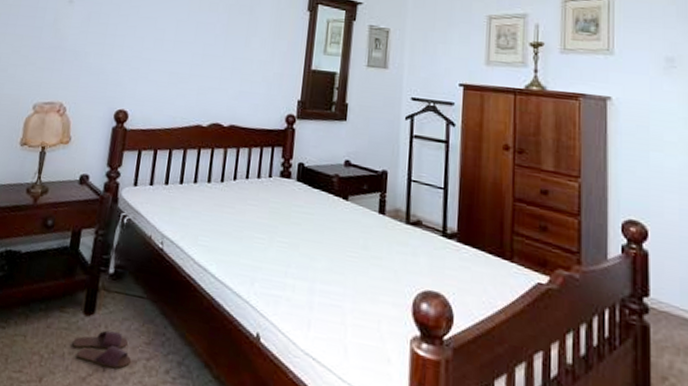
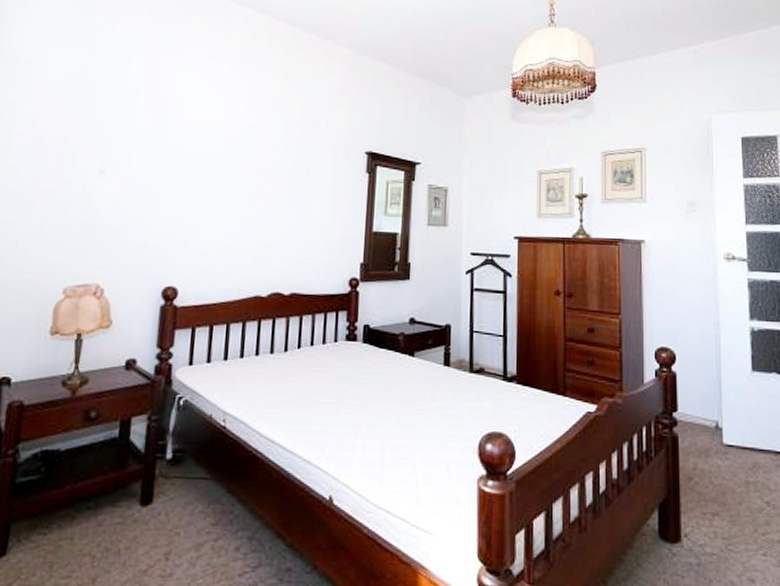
slippers: present [72,330,132,369] -> none [129,518,198,556]

